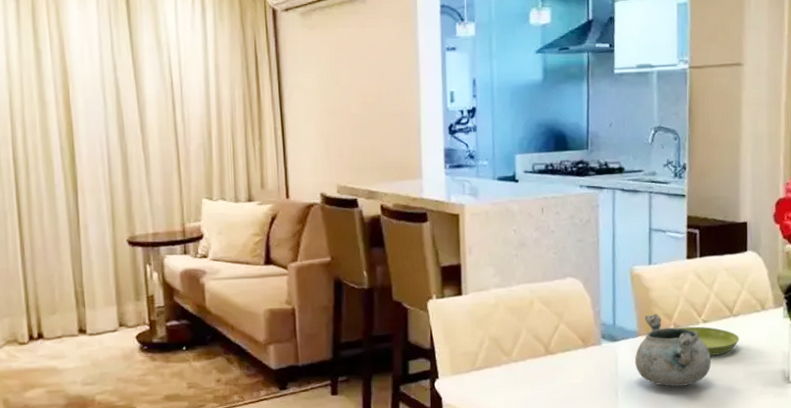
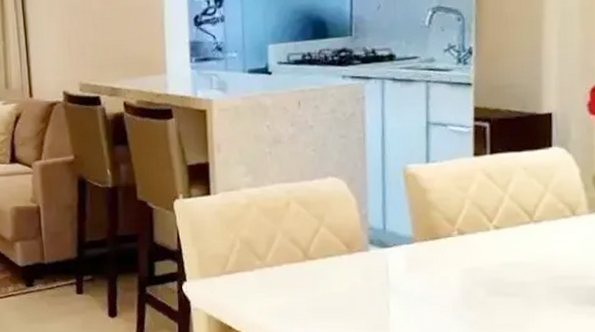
decorative bowl: present [634,314,711,387] -> none [409,218,505,300]
saucer: present [678,326,739,356] -> none [463,233,542,267]

